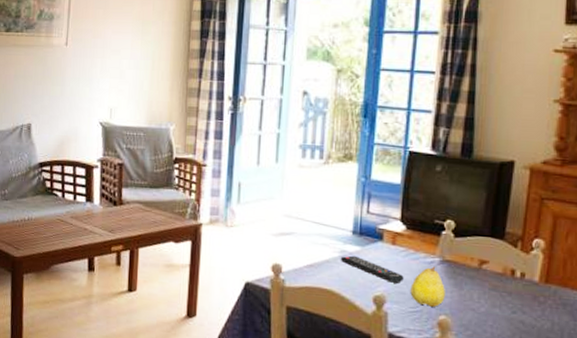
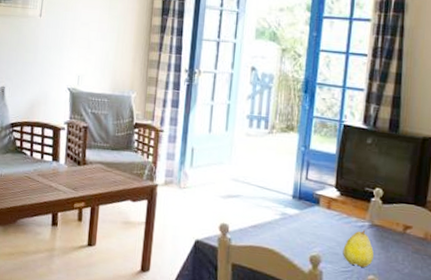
remote control: present [340,255,404,283] -> none [281,218,337,245]

